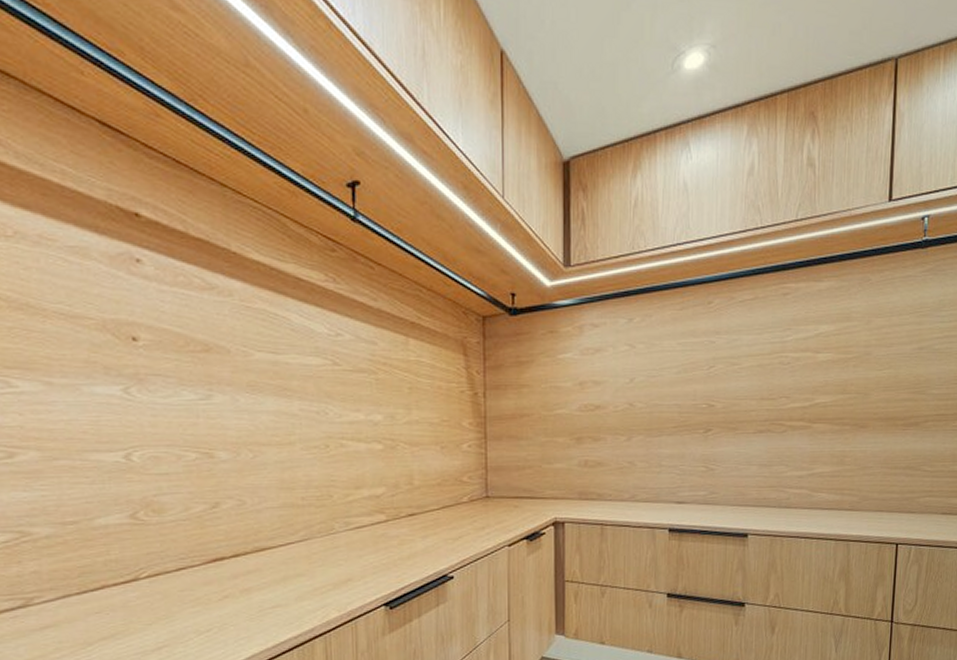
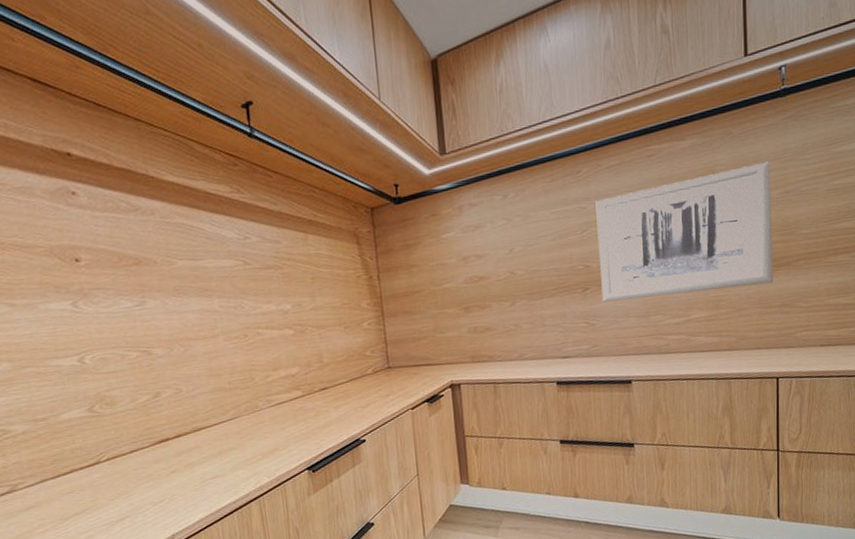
wall art: none [724,314,906,446] -> present [595,161,774,302]

